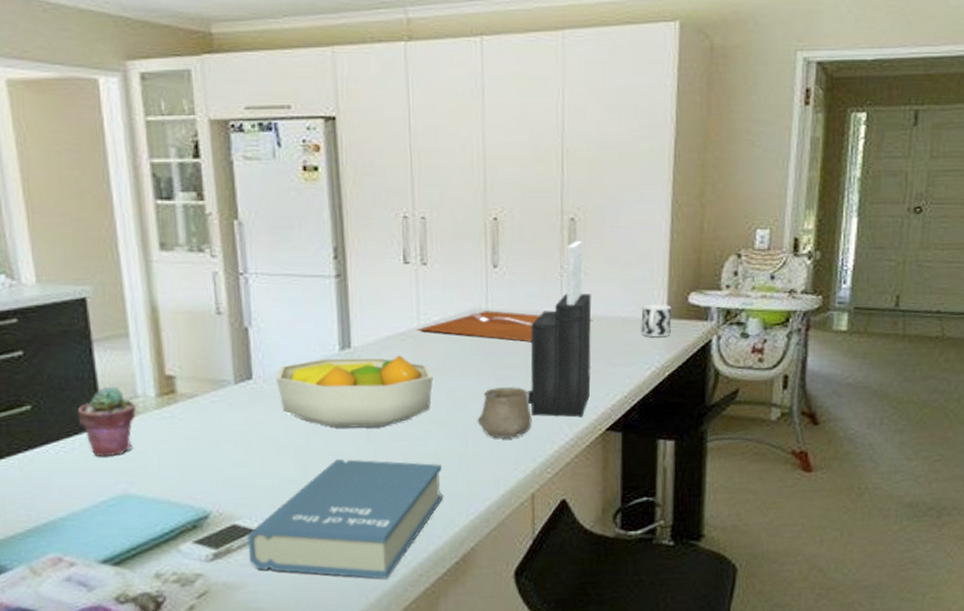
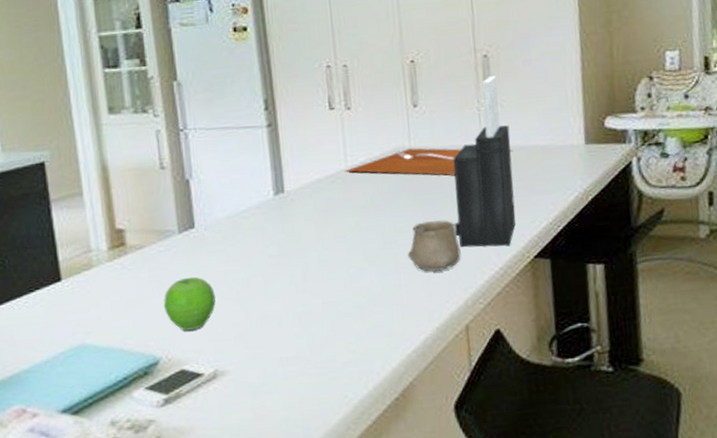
potted succulent: present [77,386,136,456] -> none [38,242,90,310]
fruit: none [216,430,272,486] -> present [164,276,216,331]
book: present [247,459,444,579] -> none [195,299,380,418]
fruit bowl: present [276,355,434,428] -> none [217,196,363,270]
cup: present [641,304,672,338] -> none [559,130,590,164]

